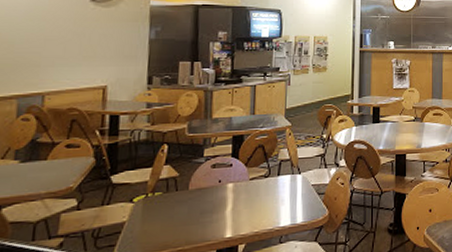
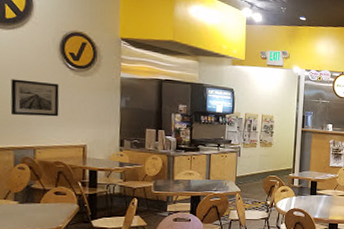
wall art: none [15,15,77,58] -> present [10,79,60,117]

